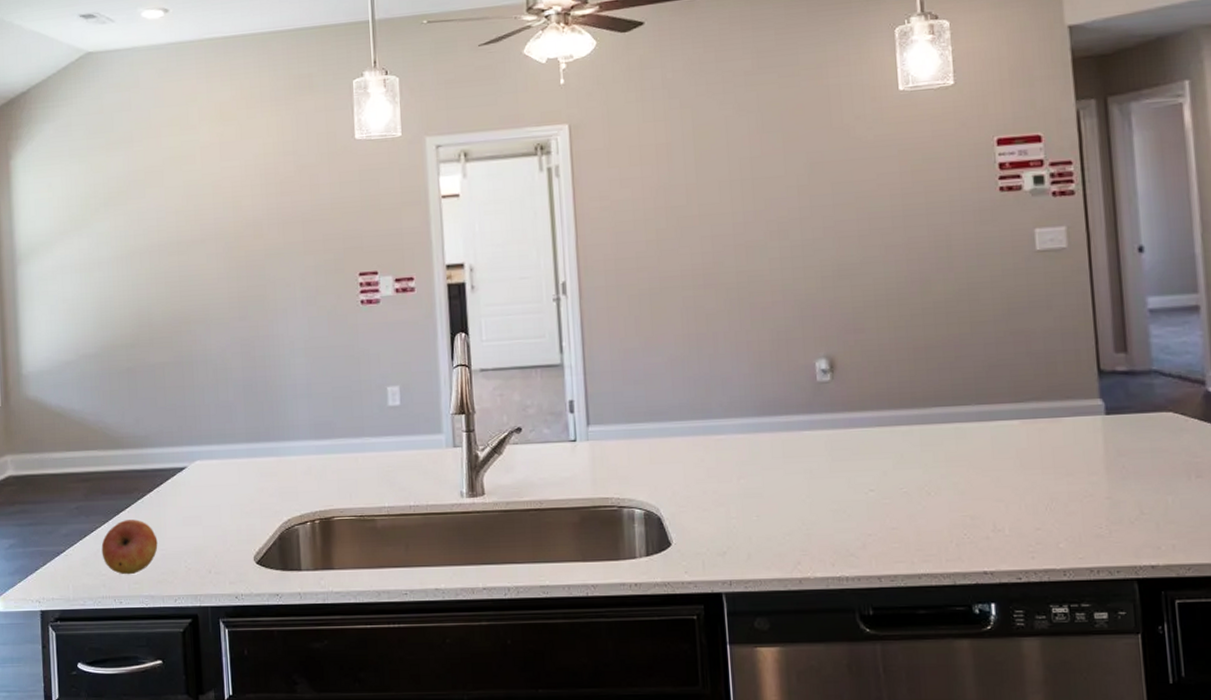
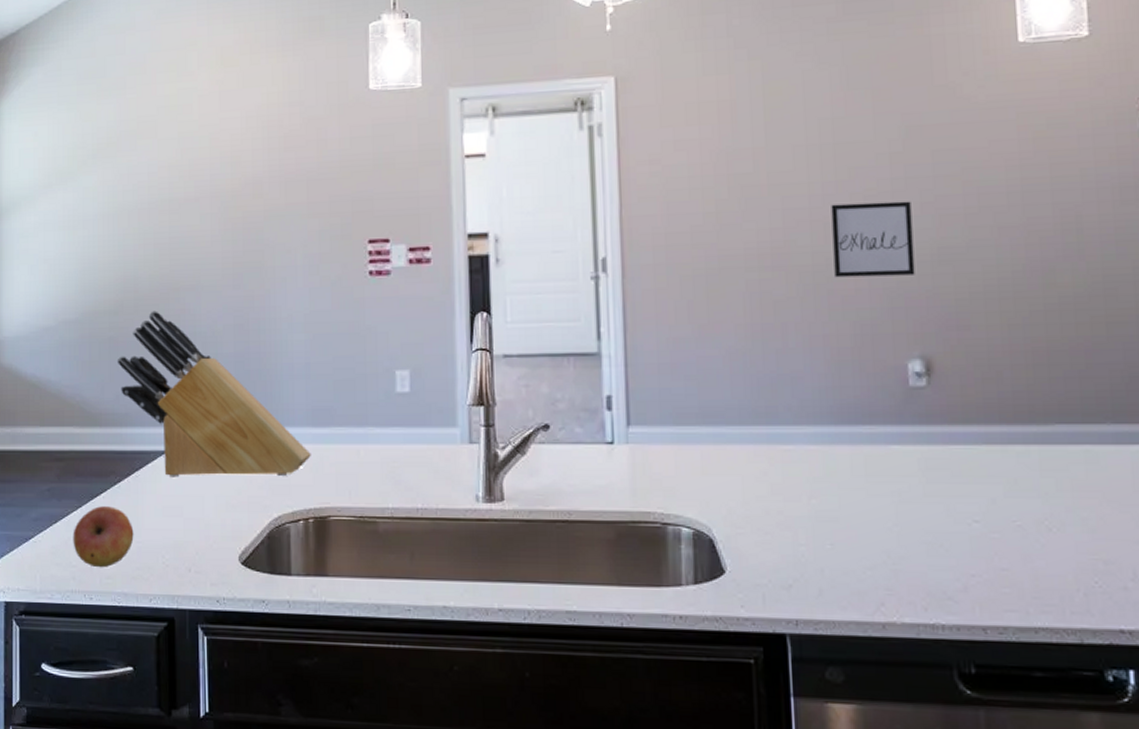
knife block: none [135,342,315,491] -> present [117,311,311,478]
wall art: none [751,226,820,293] -> present [831,201,915,278]

